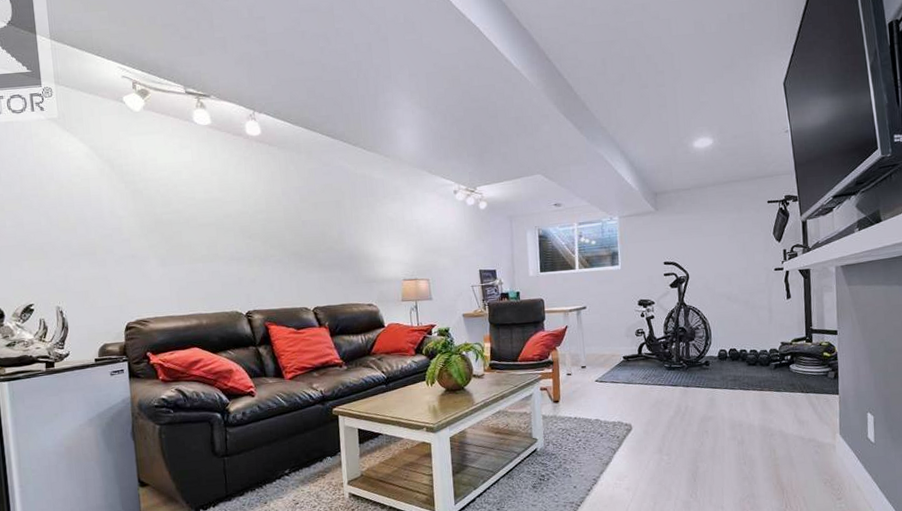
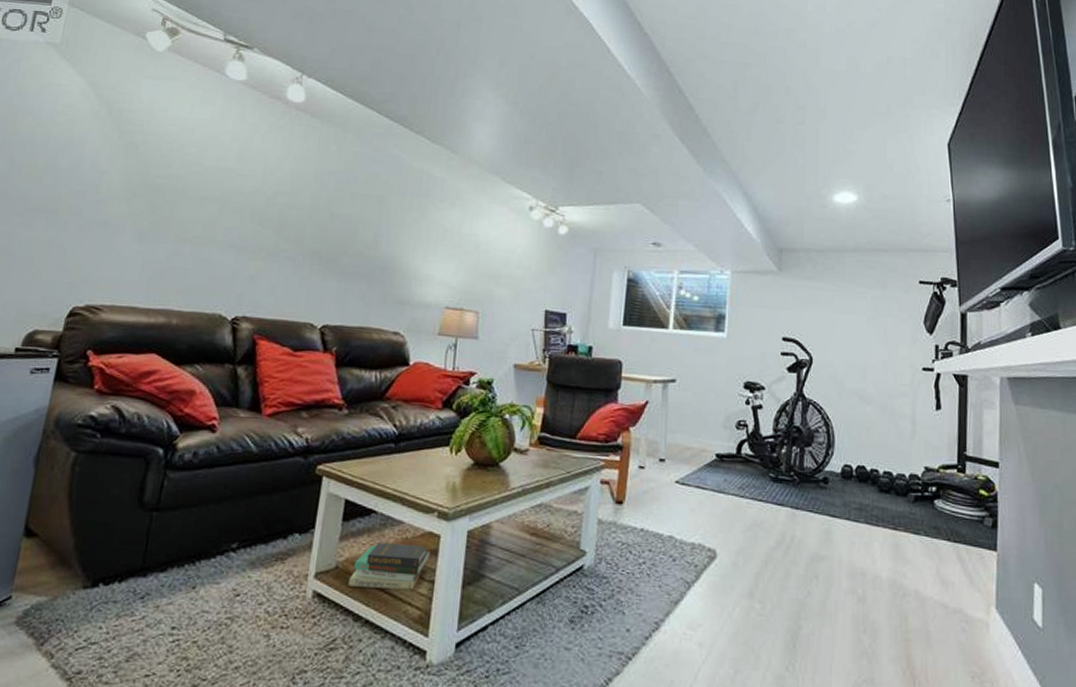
books: none [372,451,426,487] -> present [348,542,430,590]

